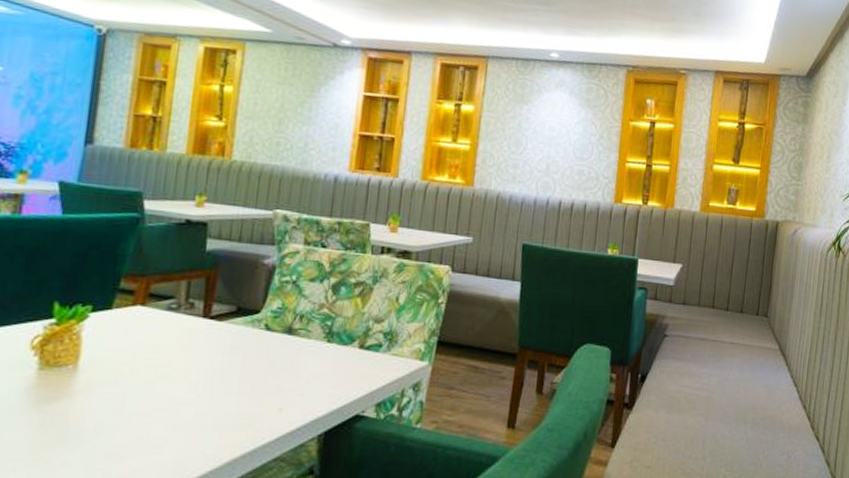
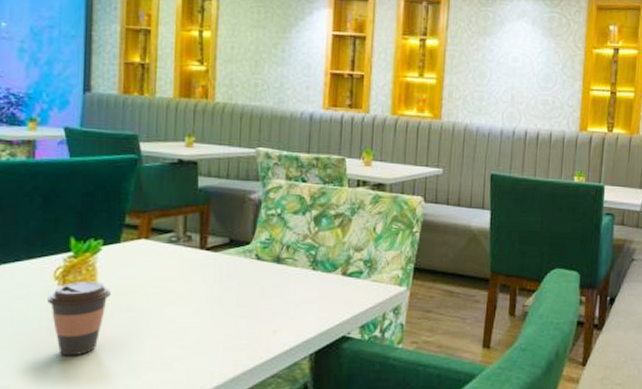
coffee cup: none [19,351,96,437] -> present [47,281,111,356]

